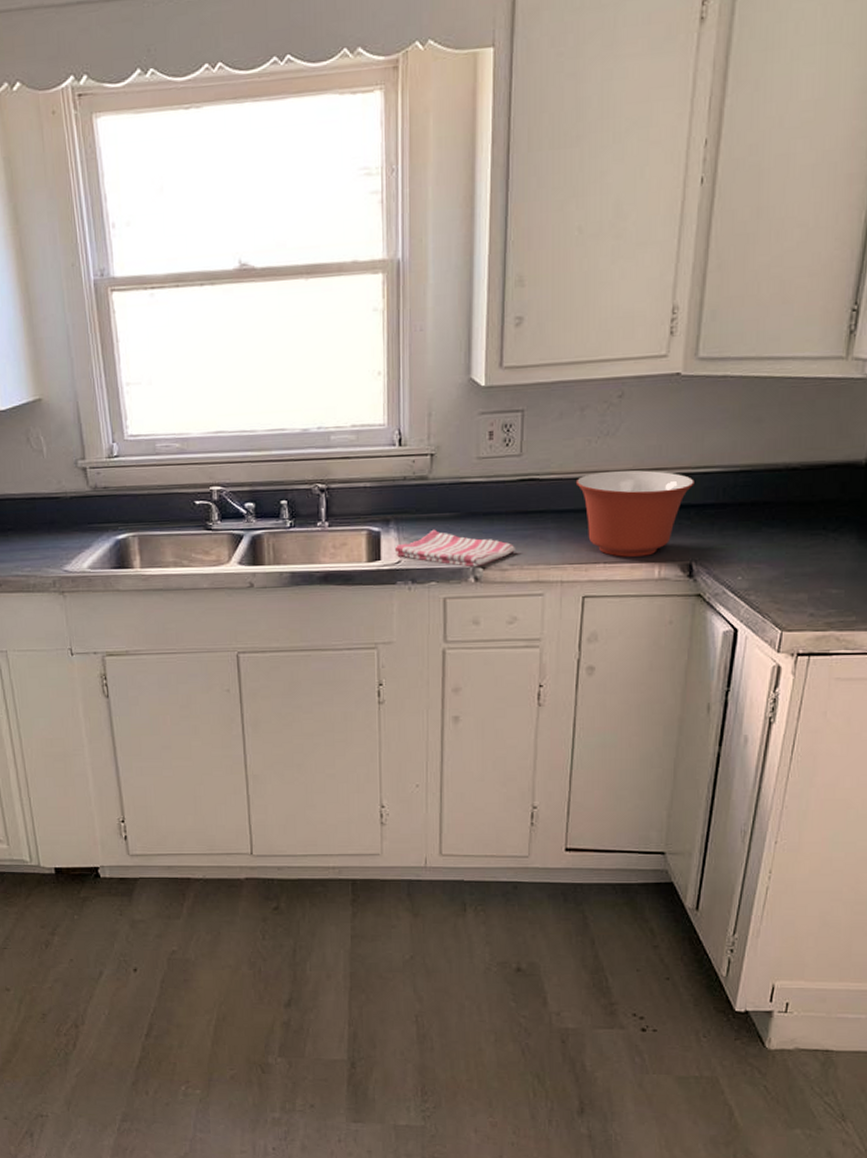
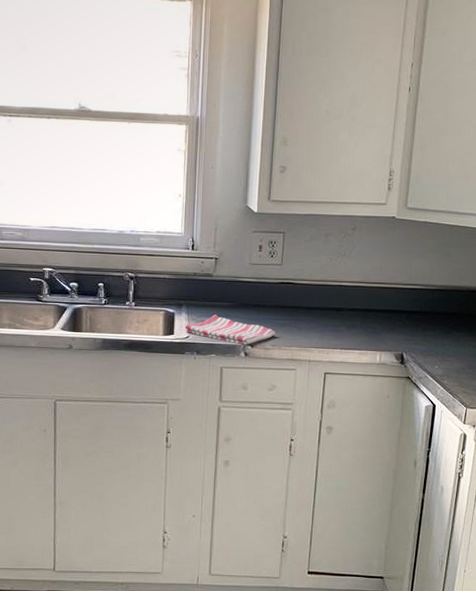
mixing bowl: present [577,470,694,557] -> none [322,282,405,346]

